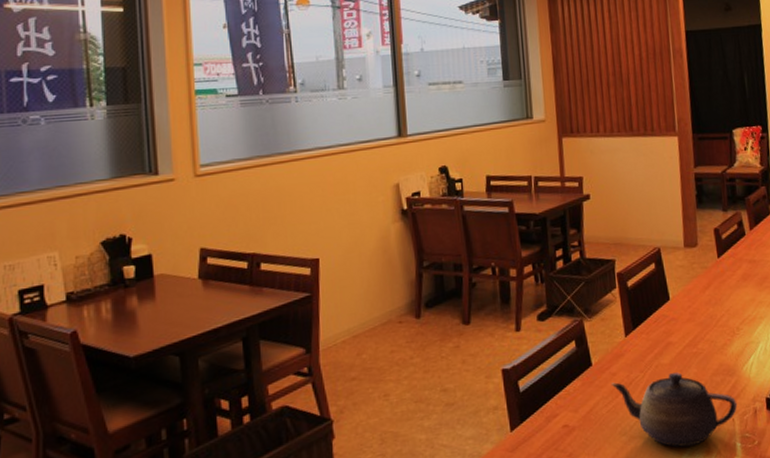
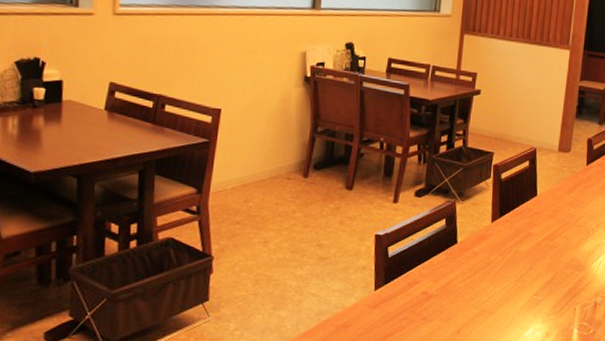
teapot: present [611,372,738,448] -> none [471,261,581,327]

